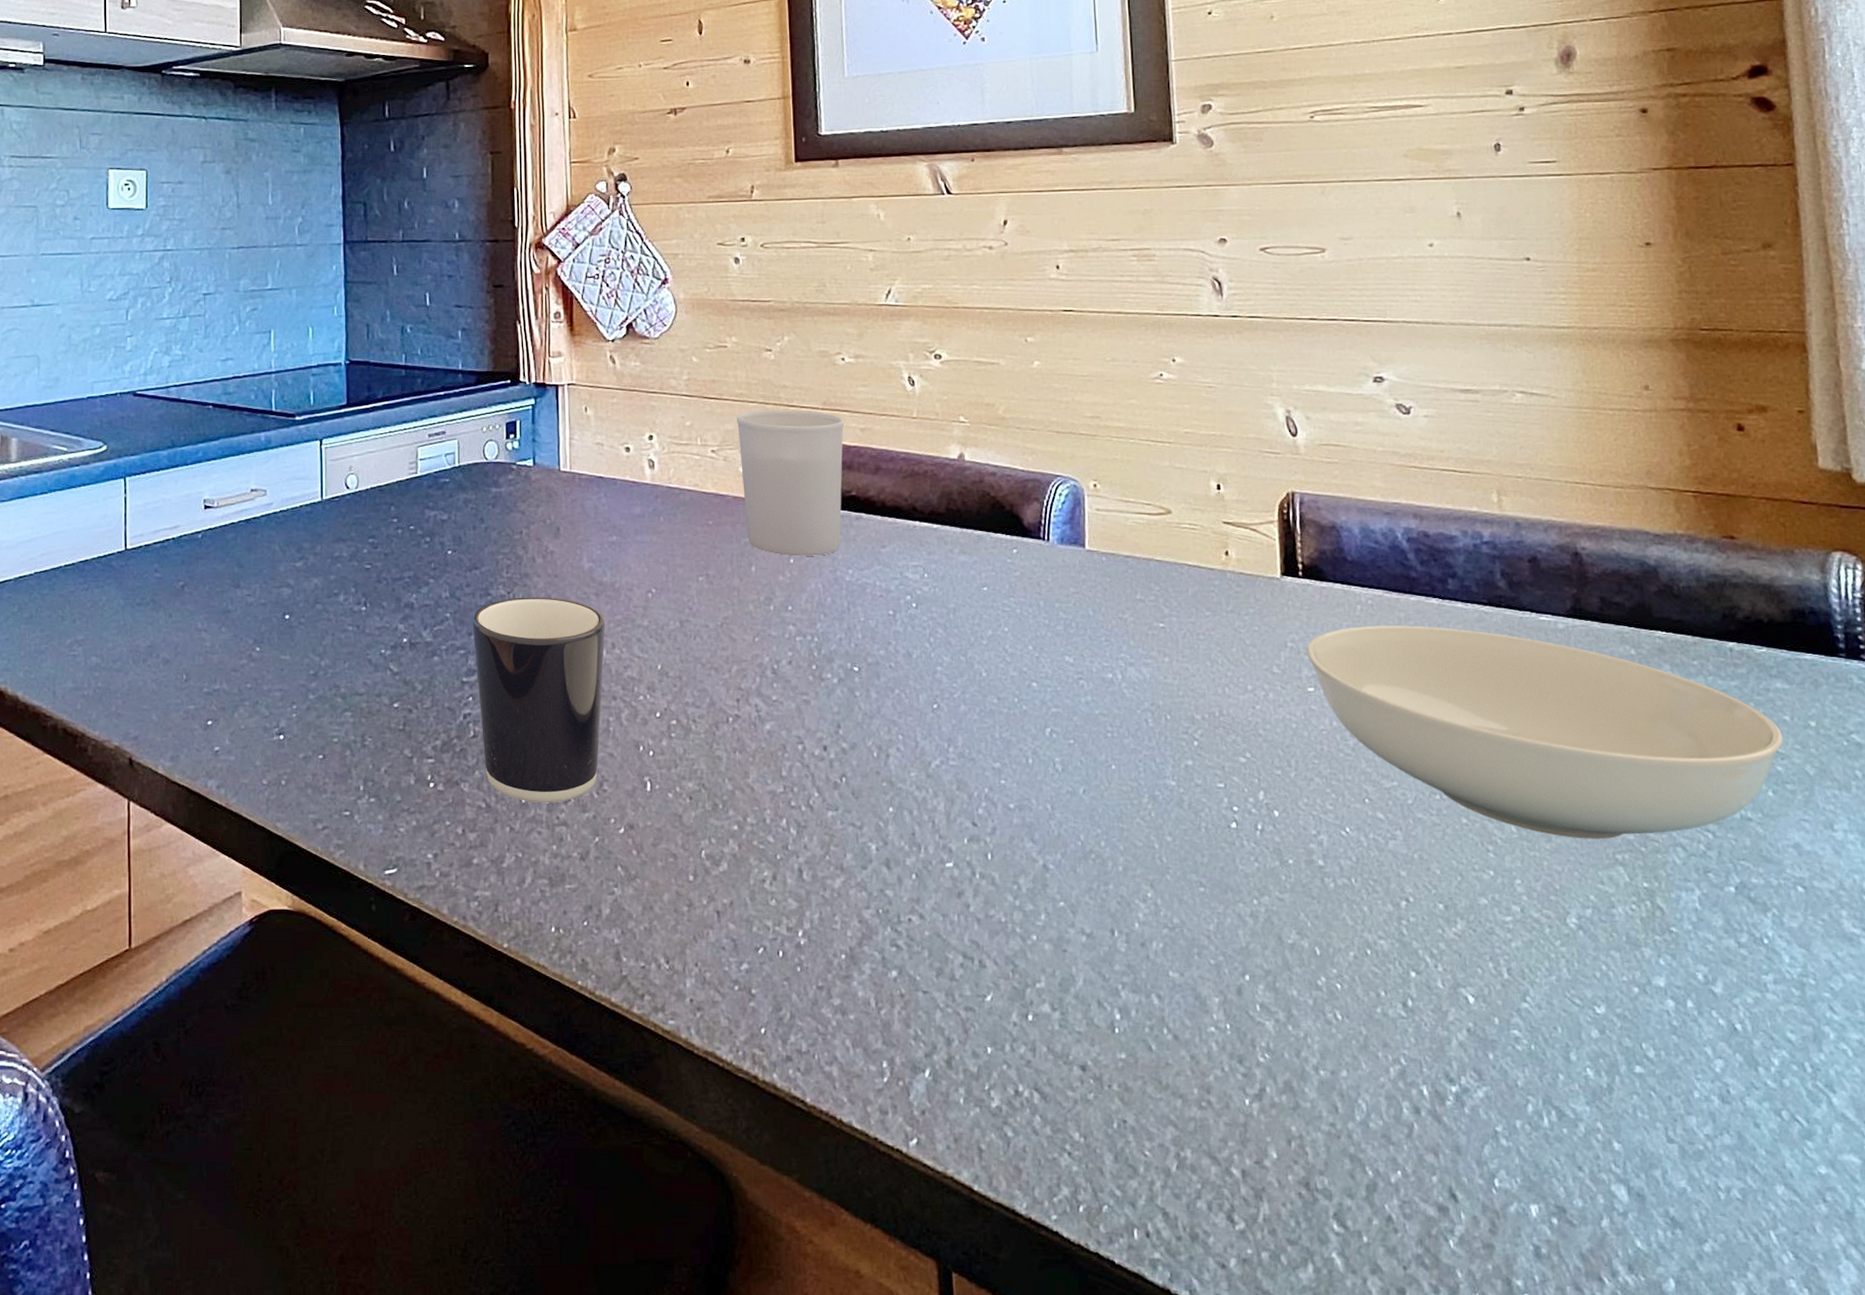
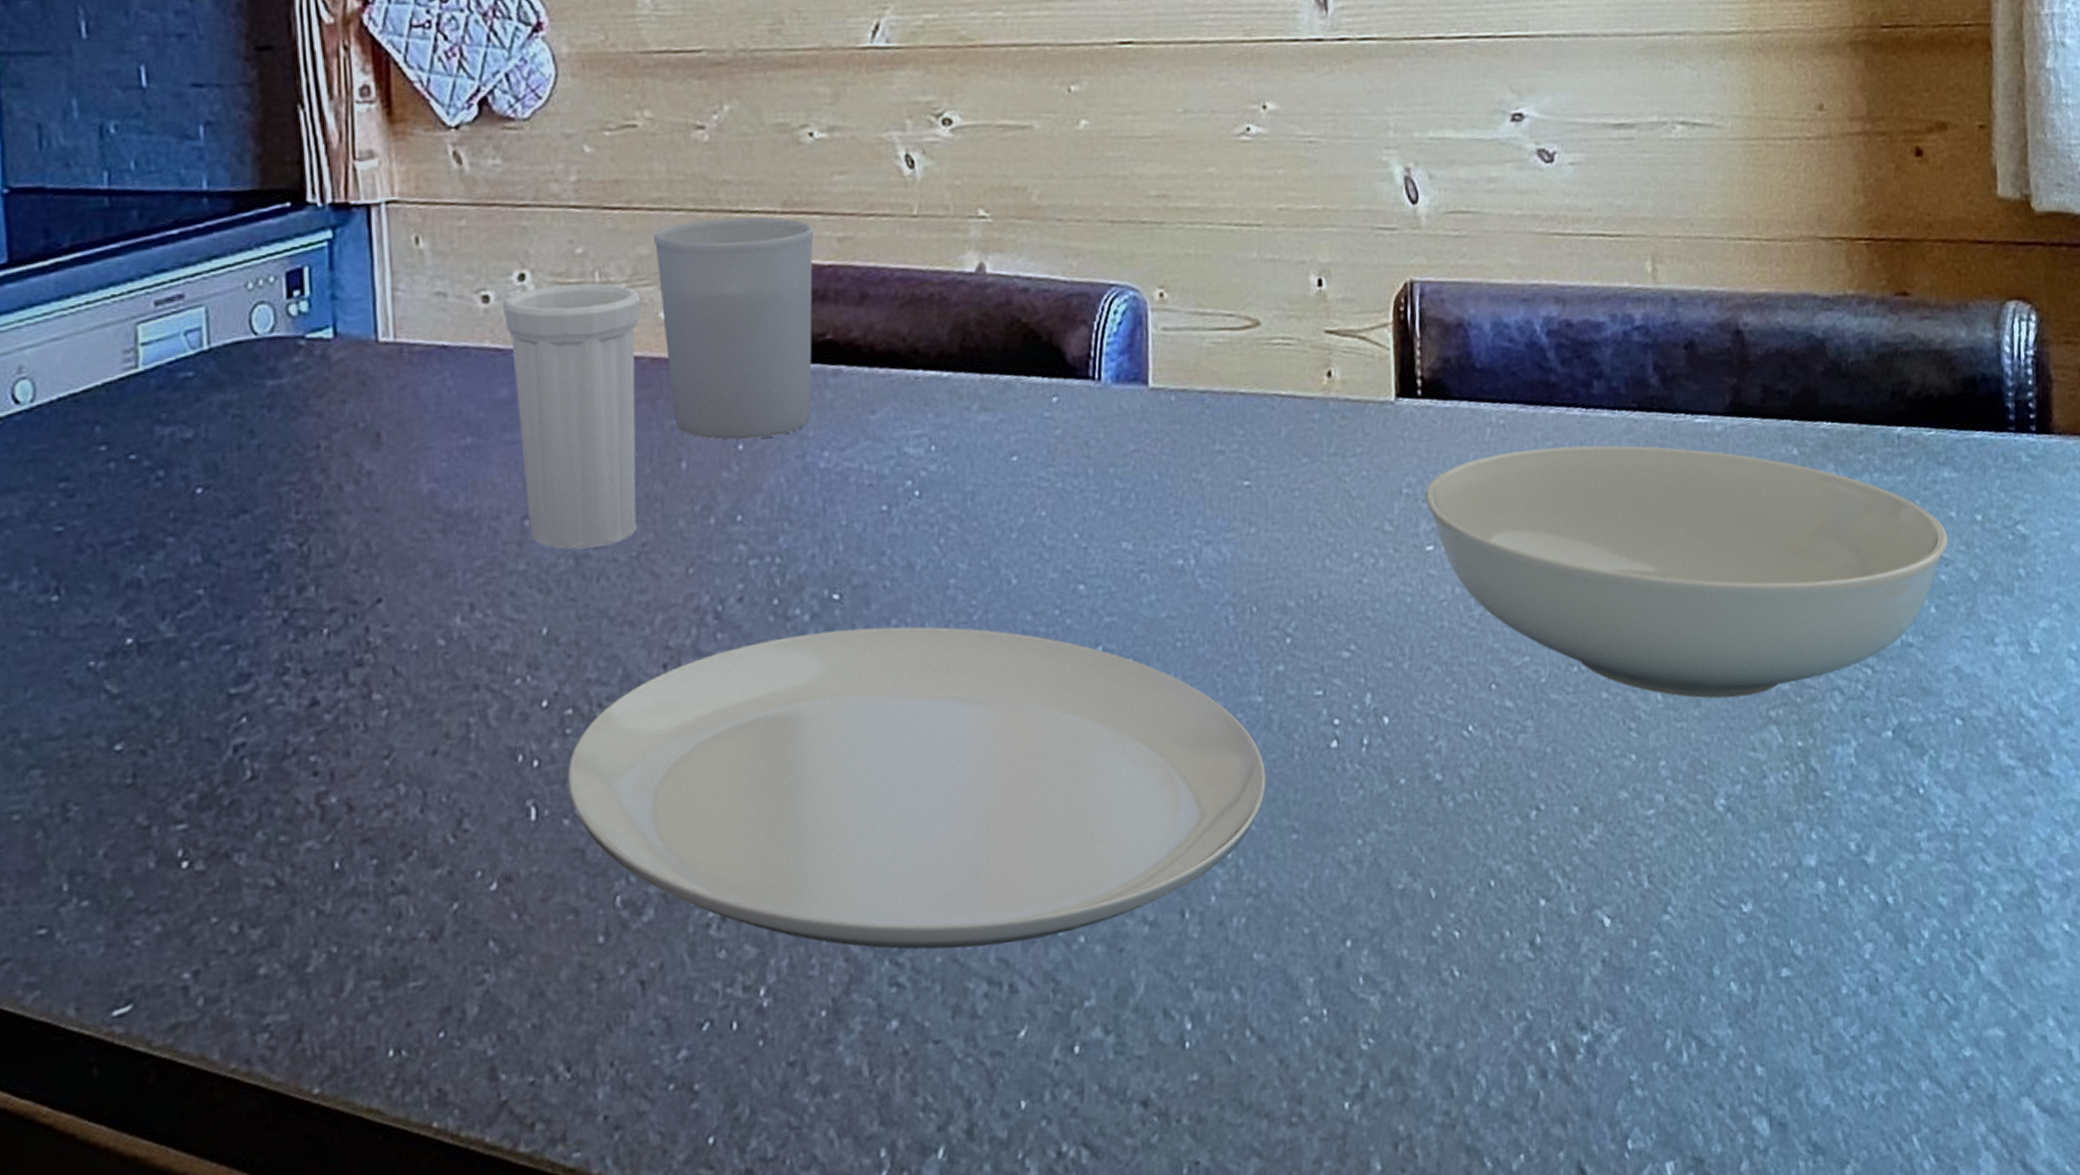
mug: present [472,597,605,803] -> none [241,543,459,867]
cup: none [638,444,727,616] -> present [502,283,641,549]
plate: none [672,691,1179,931] -> present [567,626,1266,950]

